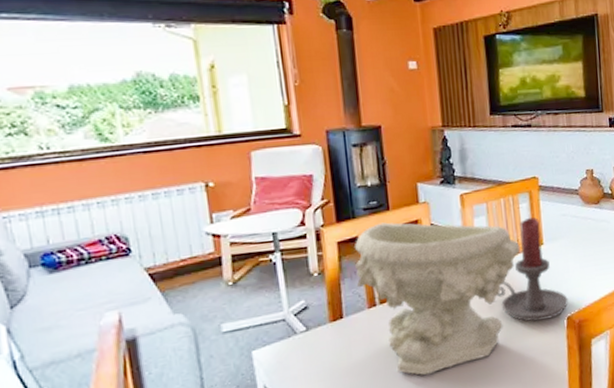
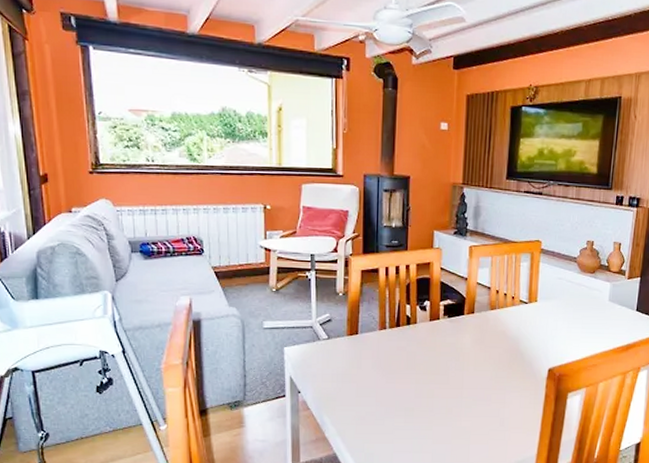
decorative bowl: present [354,222,521,376] -> none [372,260,516,395]
candle holder: present [496,217,568,322] -> none [489,276,552,368]

